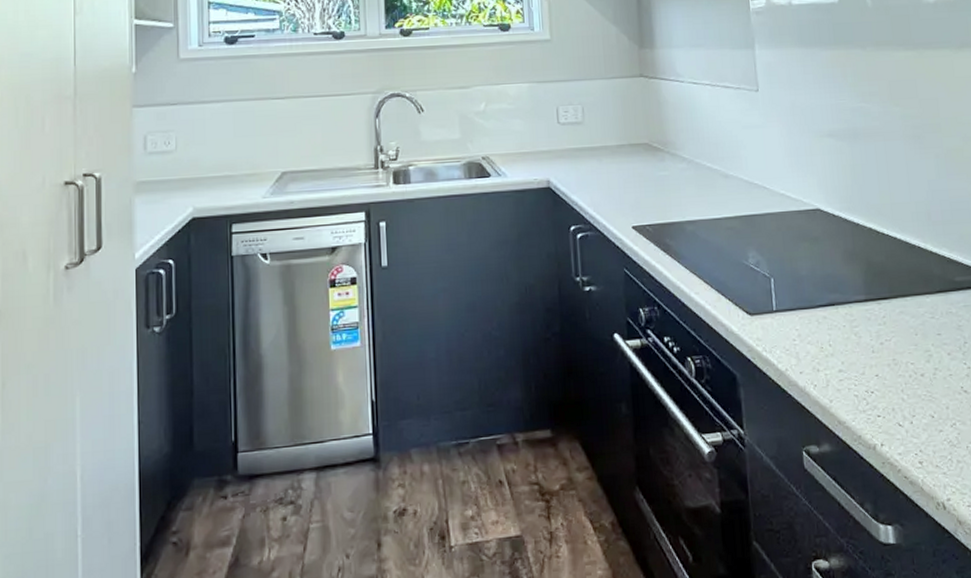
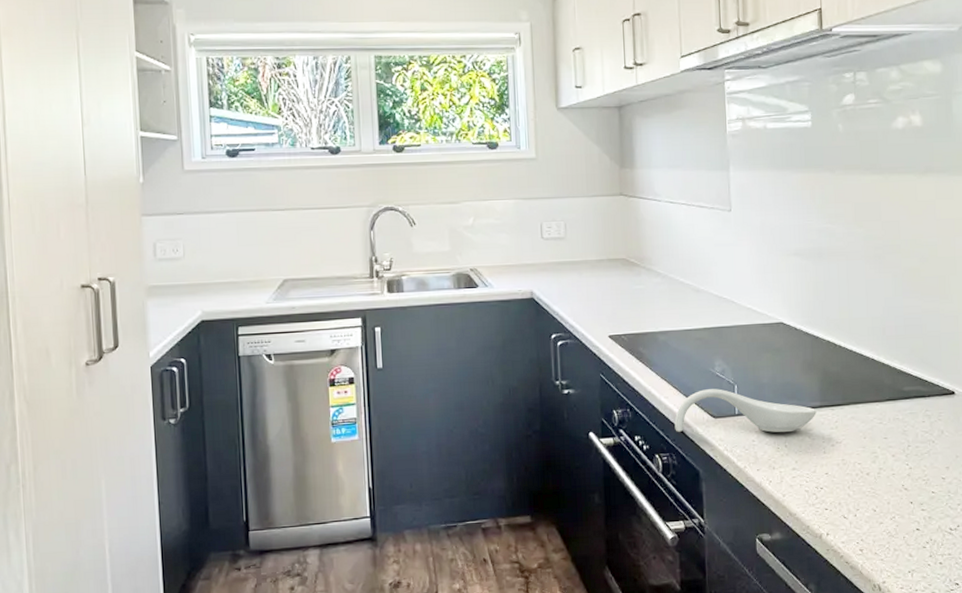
spoon rest: none [707,282,862,332] -> present [674,389,816,433]

